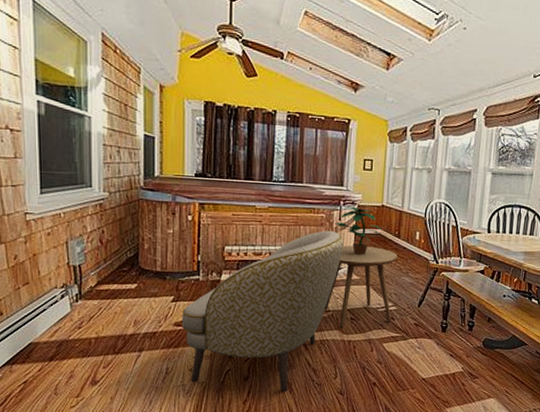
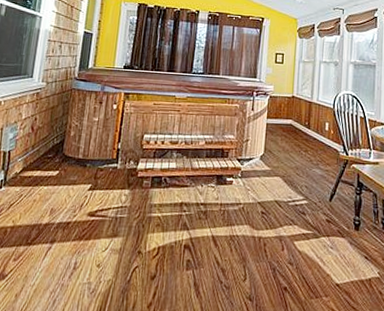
armchair: present [181,230,344,393] -> none [95,120,256,296]
side table: present [324,245,397,329] -> none [235,135,308,223]
potted plant: present [335,206,382,255] -> none [248,97,293,145]

